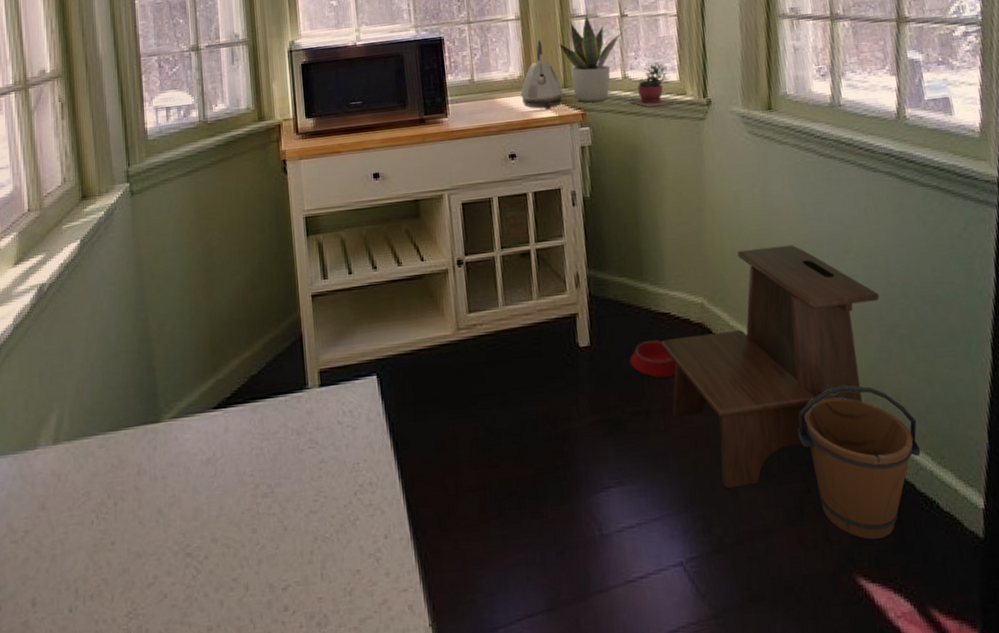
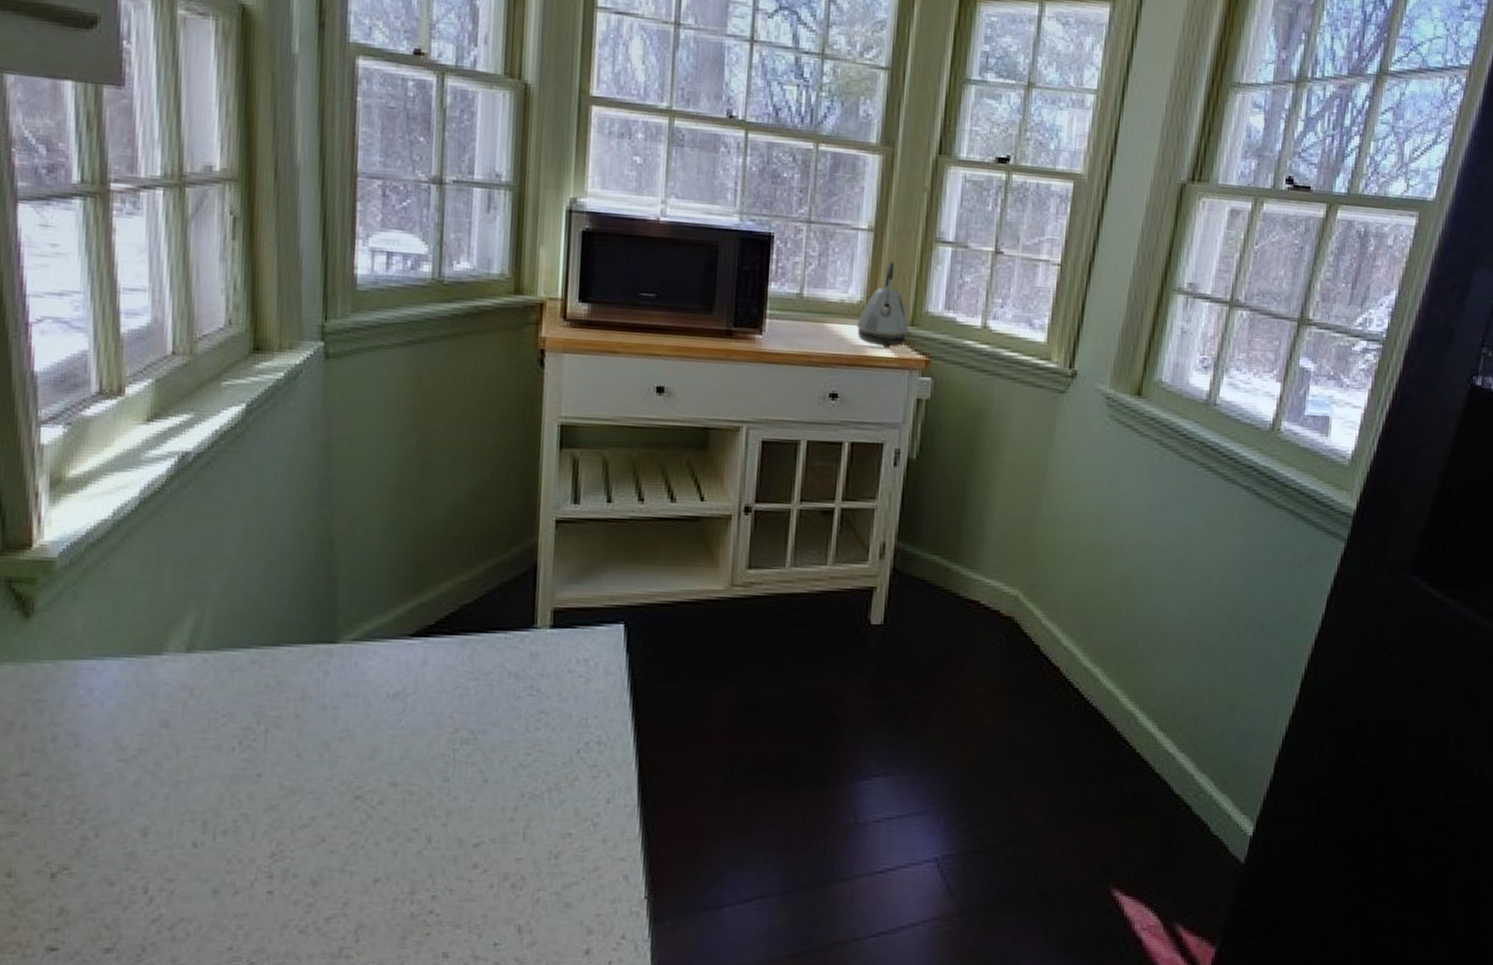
potted plant: present [559,13,622,103] -> none [915,240,992,350]
pet bowl: present [629,340,677,378] -> none [923,628,975,669]
succulent plant: present [630,62,673,107] -> none [985,316,1037,369]
step stool: present [661,244,880,489] -> none [959,545,1205,791]
bucket: present [797,385,921,540] -> none [1086,701,1209,854]

